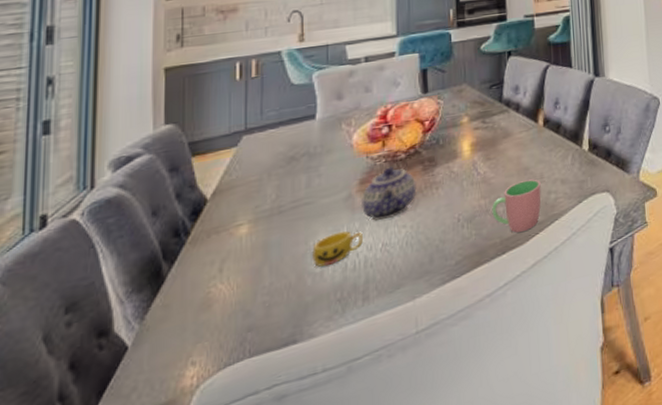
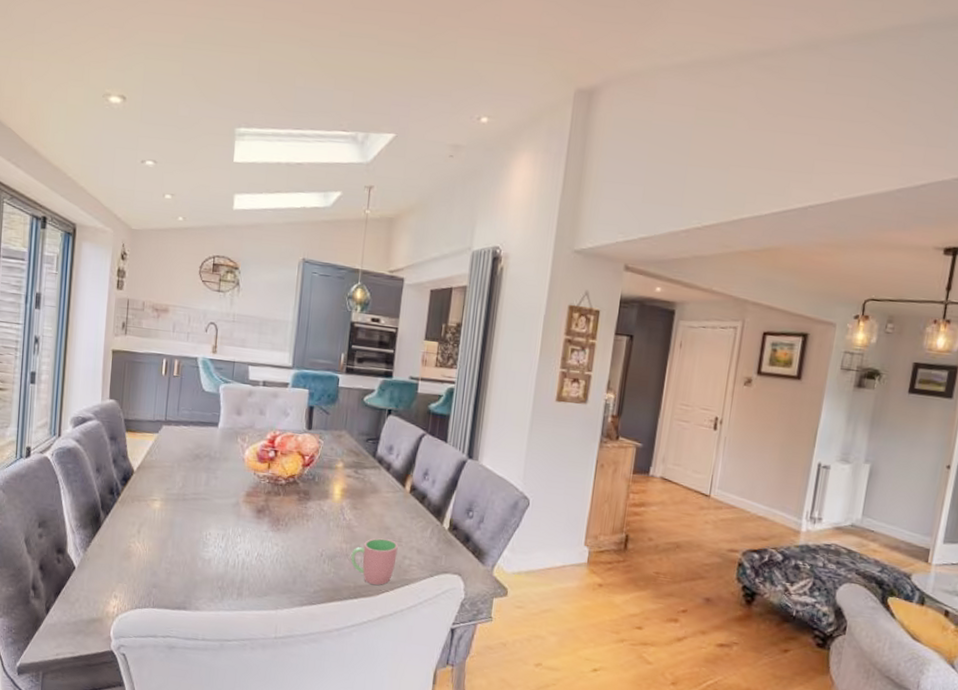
cup: present [312,231,364,267] -> none [204,531,244,557]
teapot: present [360,166,417,222] -> none [244,488,291,534]

